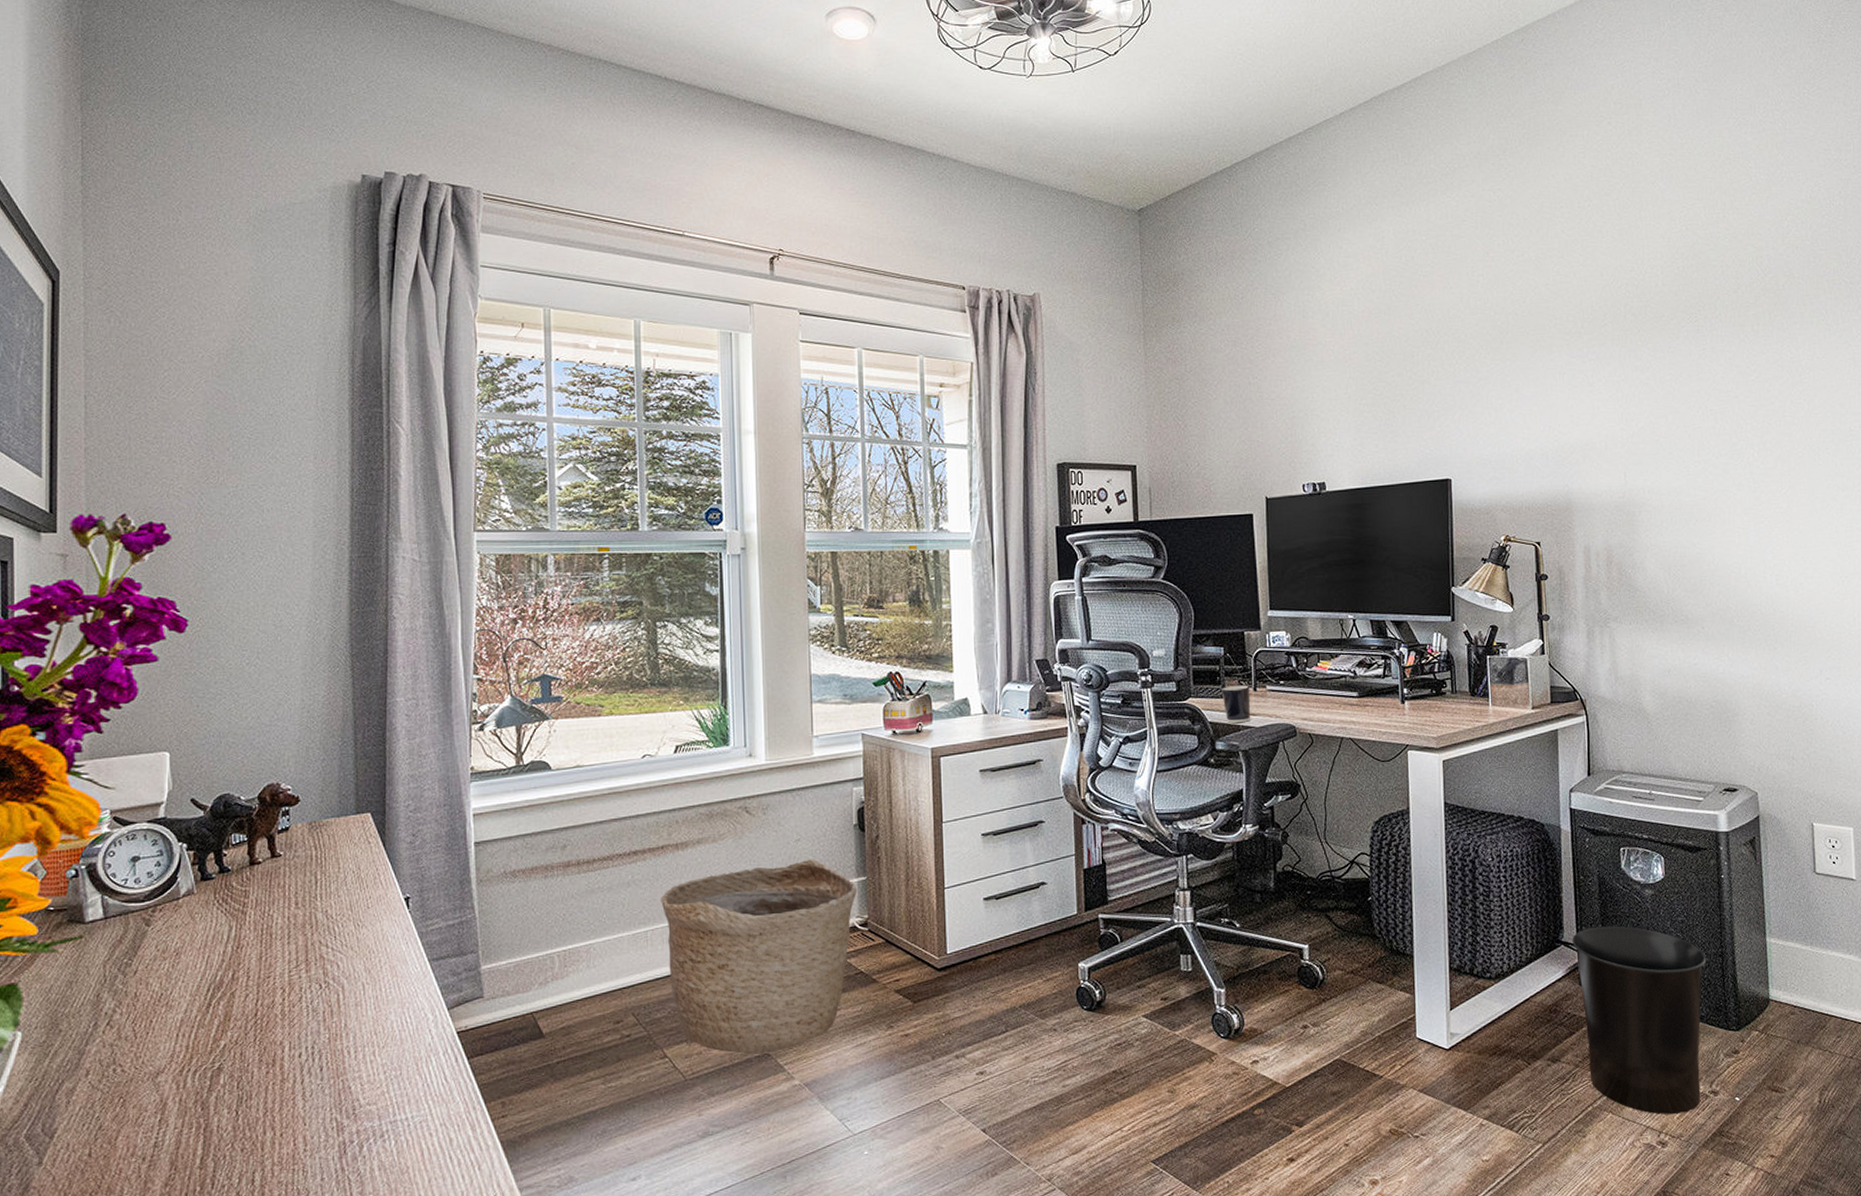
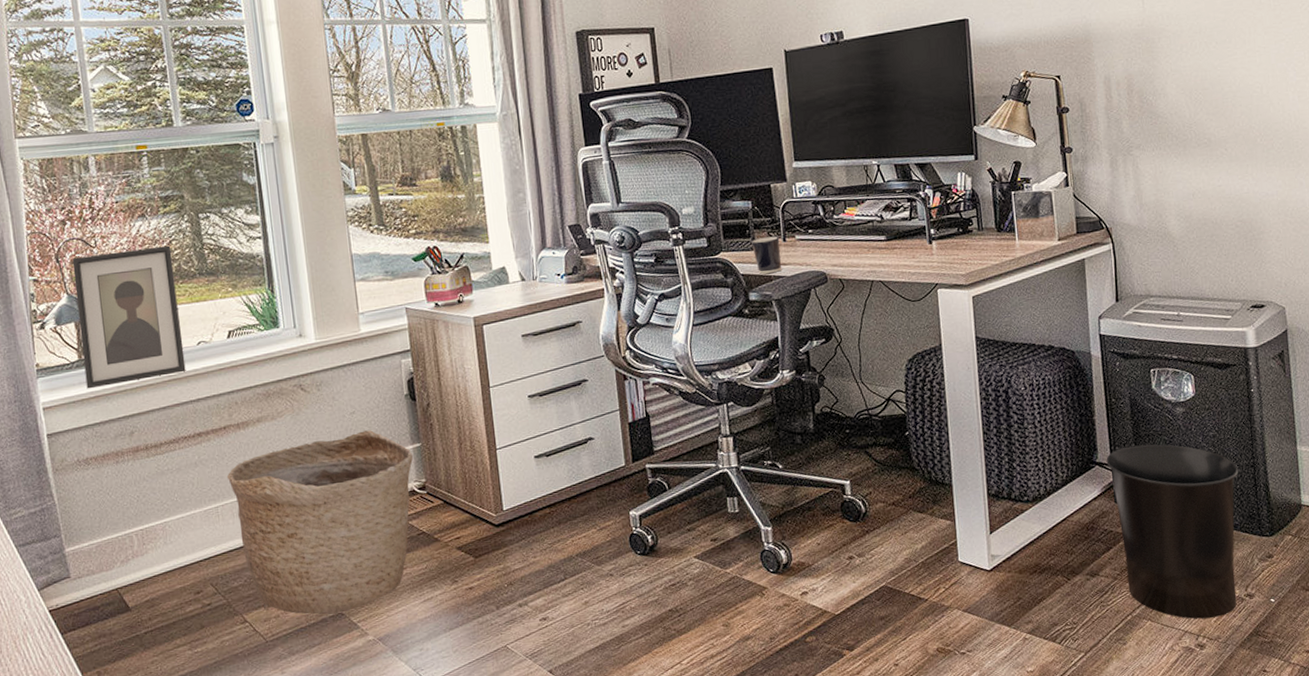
picture frame: none [520,652,628,797] -> present [72,245,186,389]

